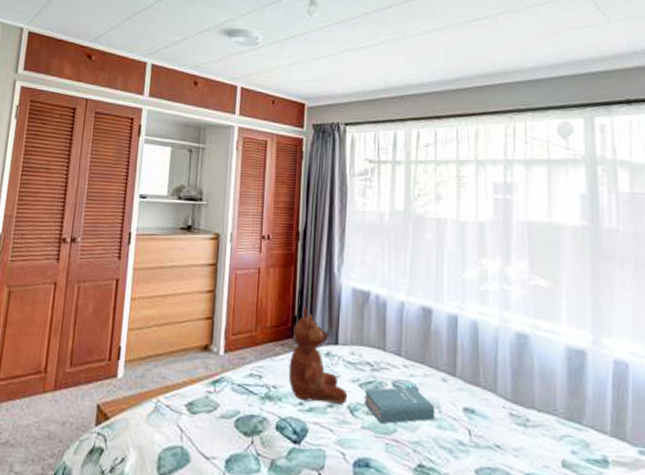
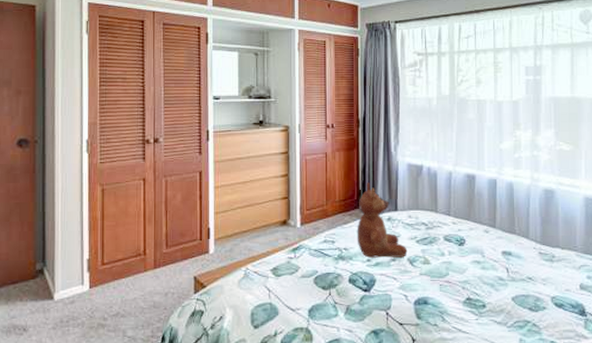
book: present [363,386,435,424] -> none [421,239,480,270]

